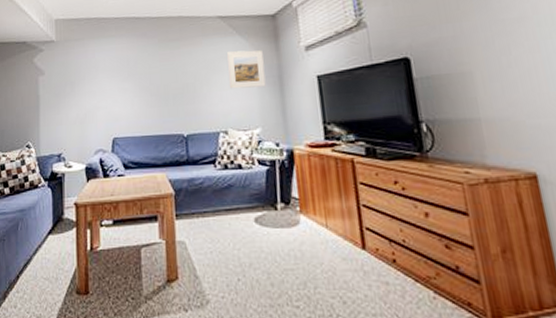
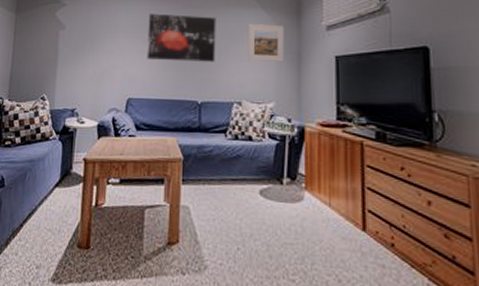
wall art: none [126,48,198,97] -> present [147,13,216,62]

